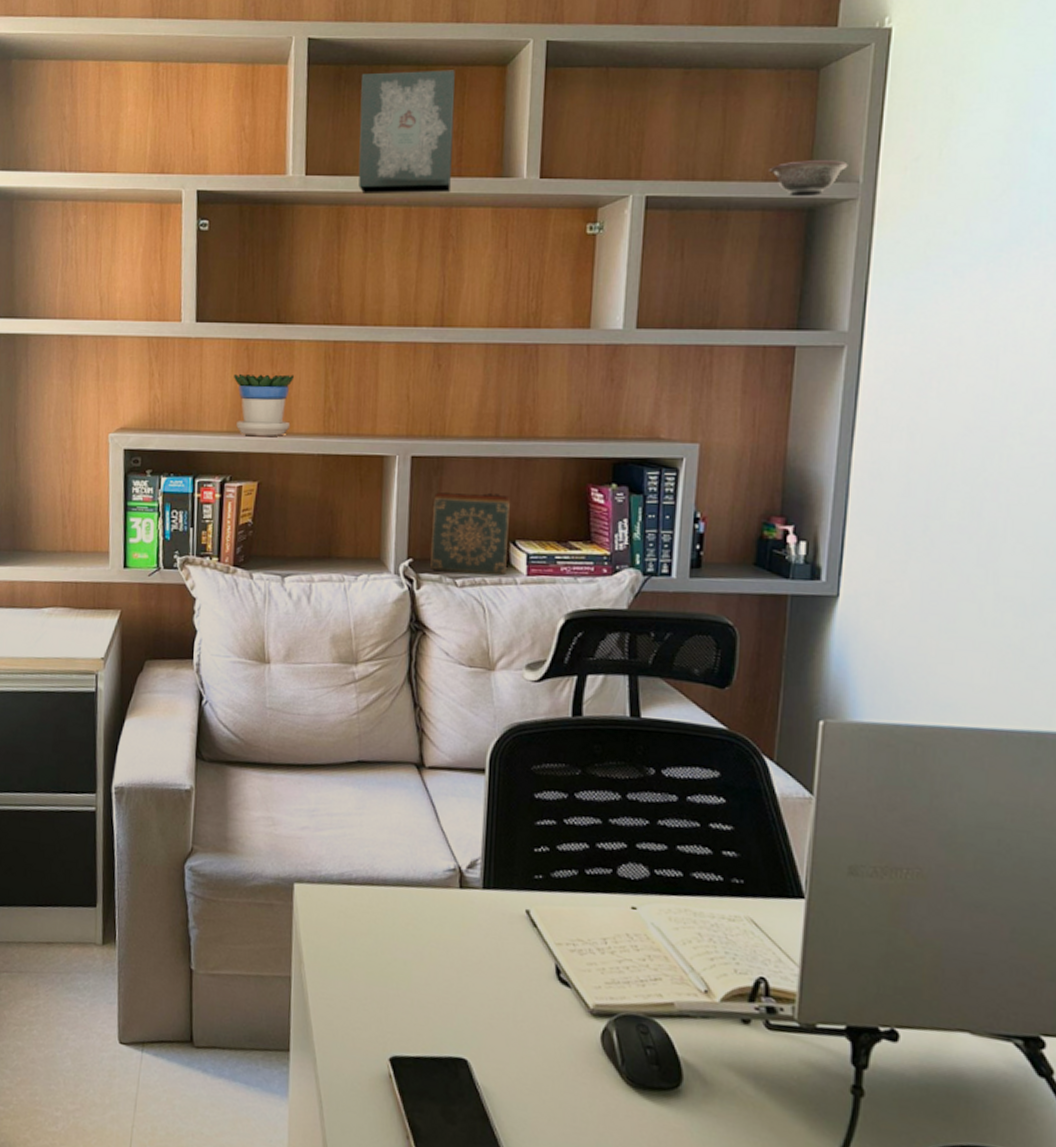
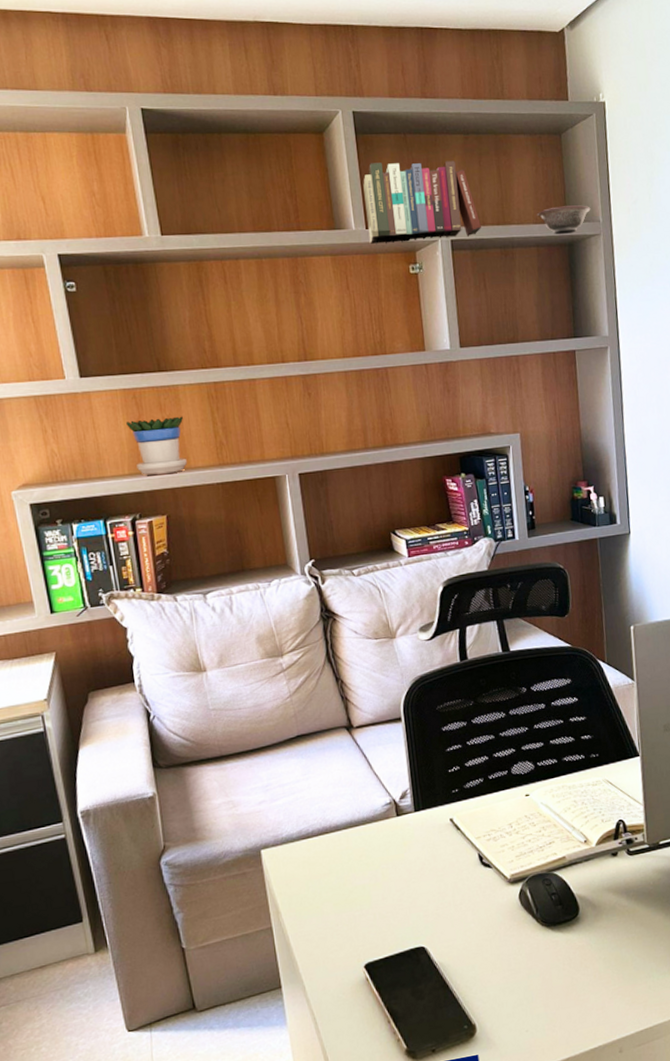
decorative box: present [358,70,456,195] -> none [198,137,294,250]
decorative box: present [430,492,510,575] -> none [323,495,392,566]
books: none [542,100,689,198] -> present [363,160,481,245]

